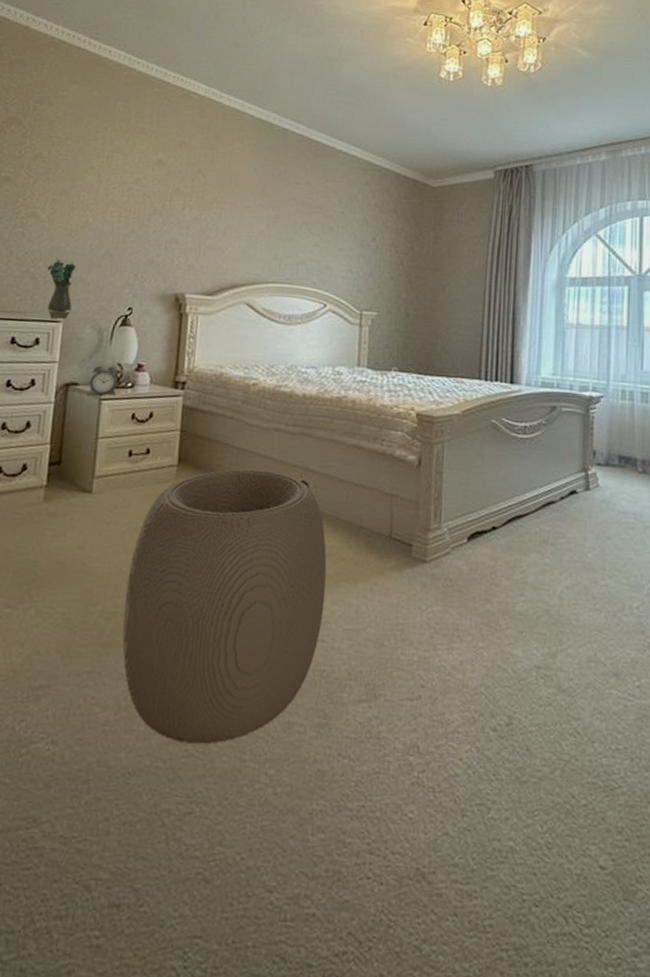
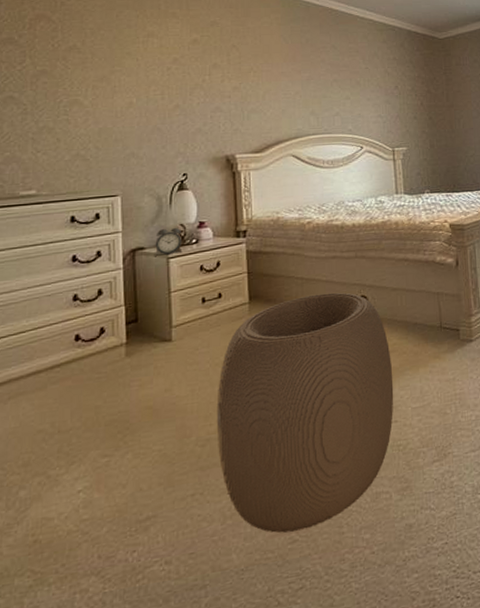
vase: present [47,258,77,320] -> none [97,139,129,195]

